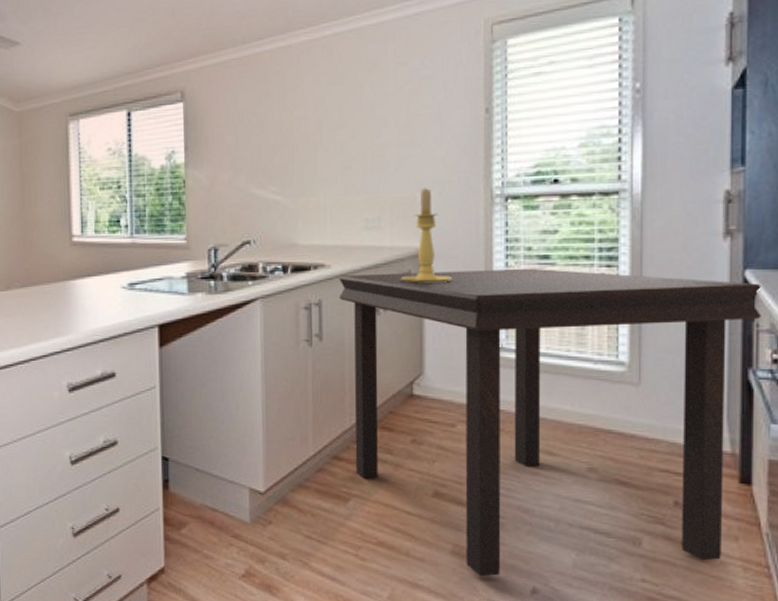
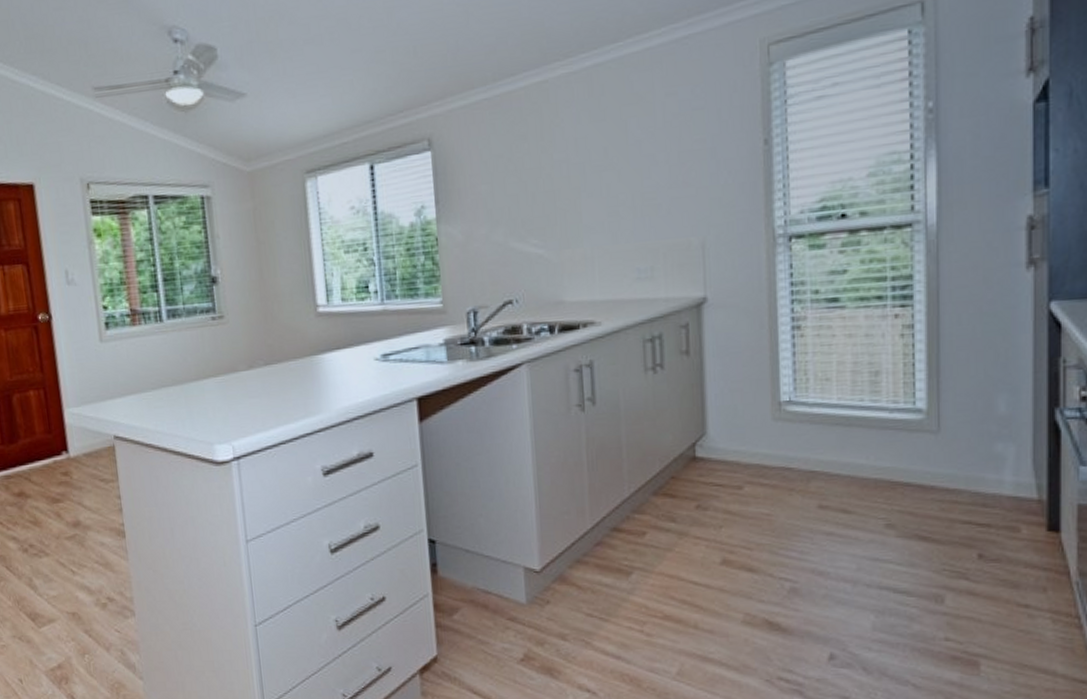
dining table: present [339,268,762,577] -> none [611,312,1068,646]
candle holder: present [401,188,453,283] -> none [678,231,734,337]

